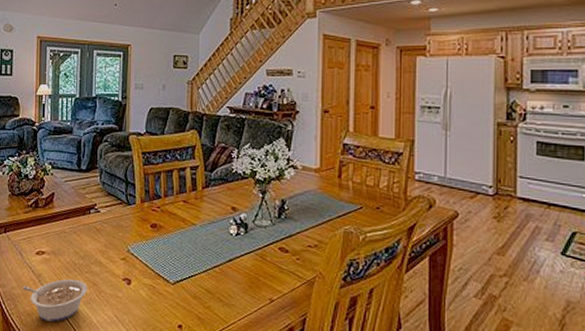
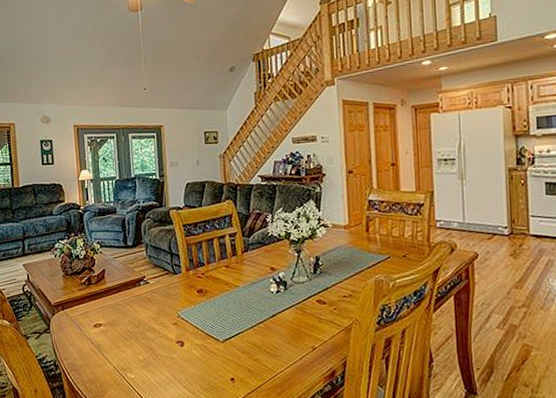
legume: present [22,279,88,322] -> none [84,346,145,386]

